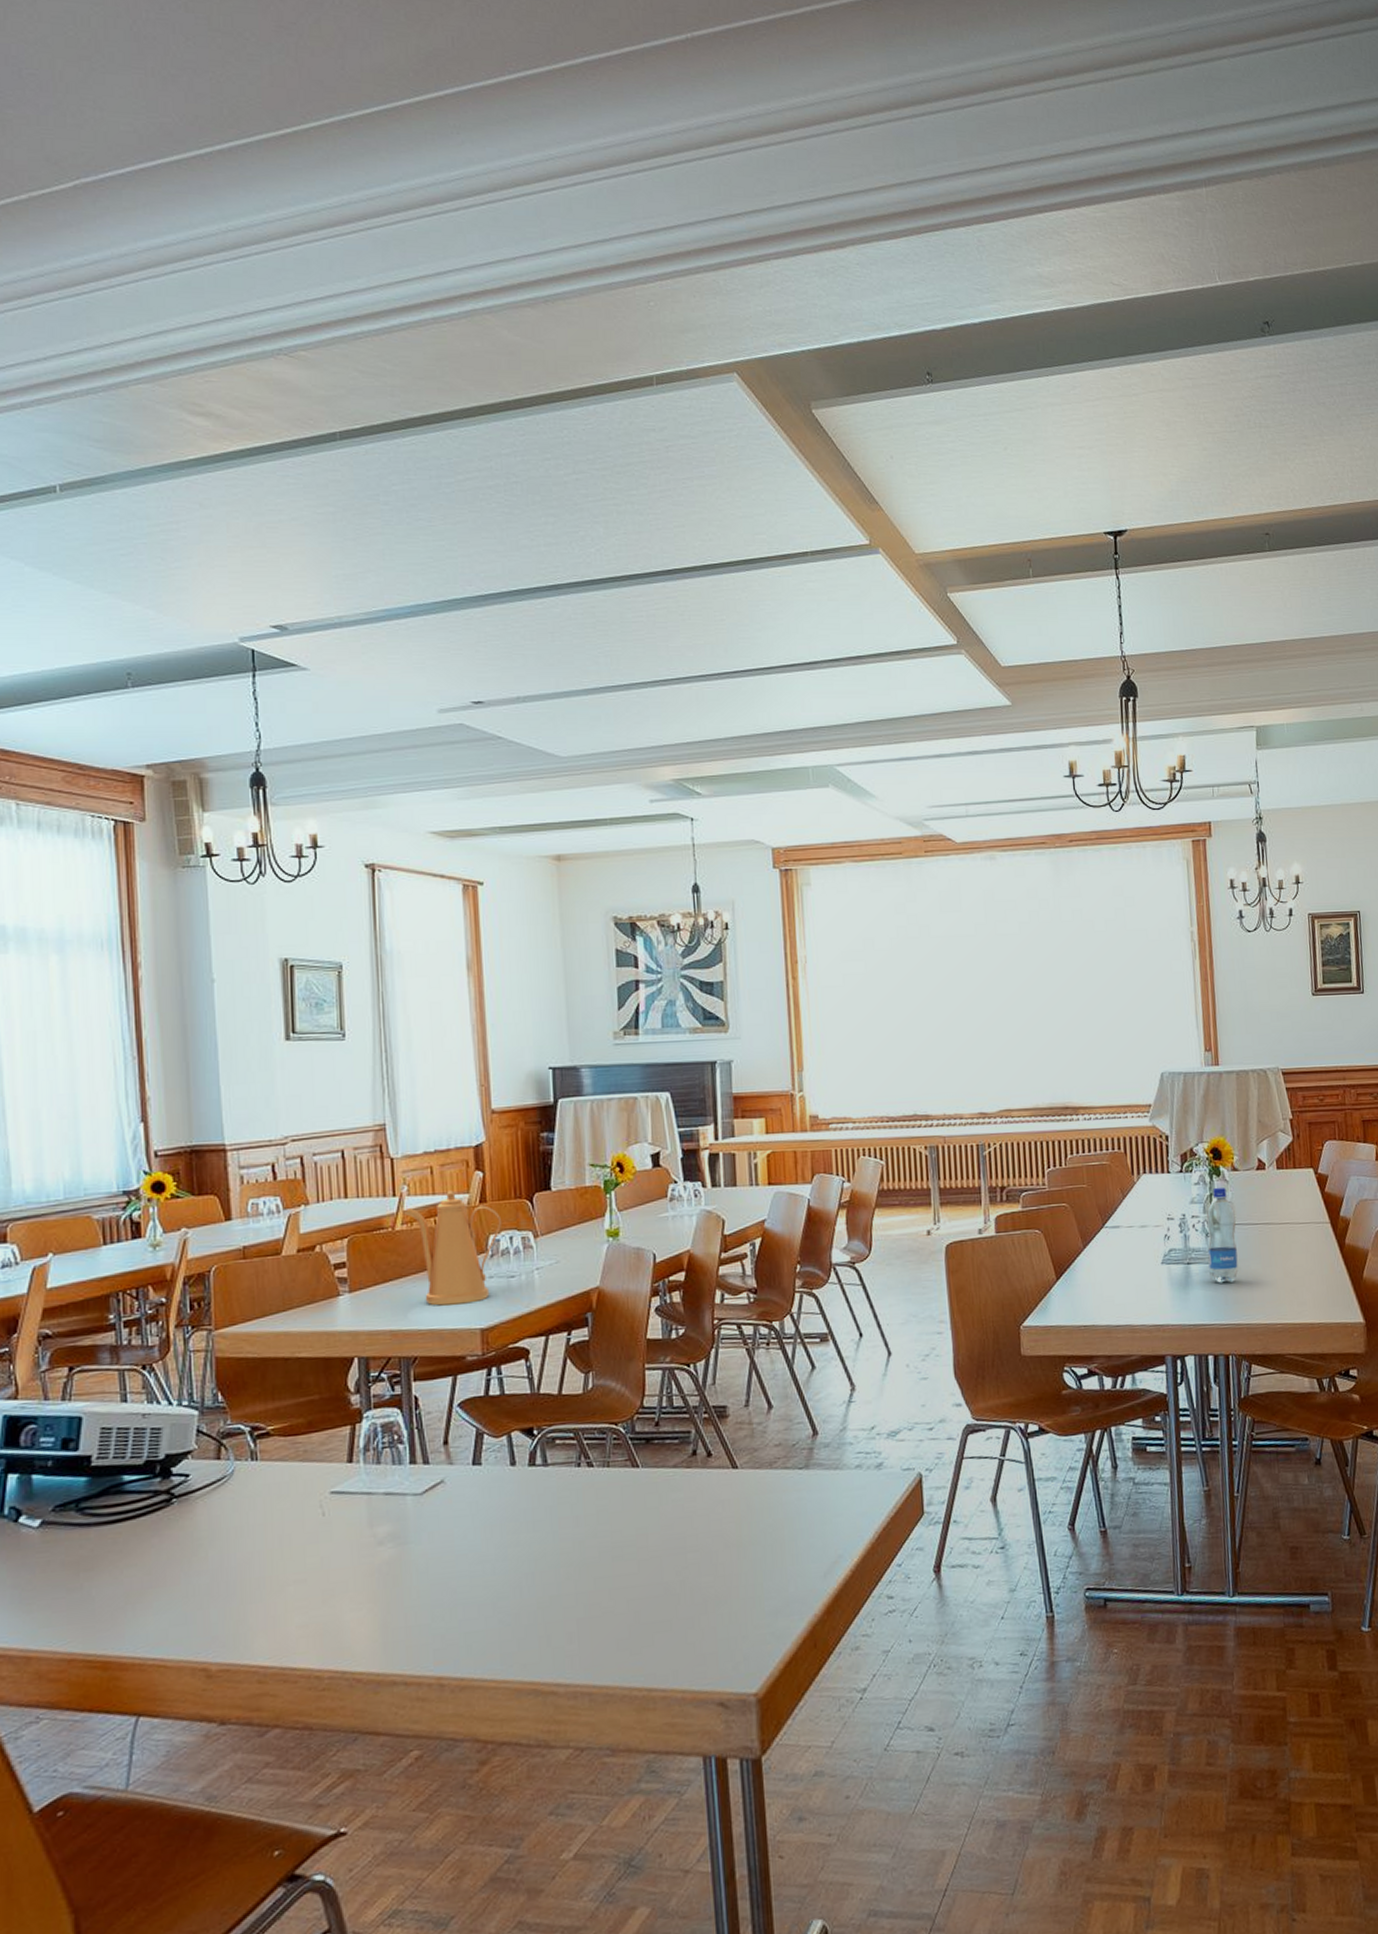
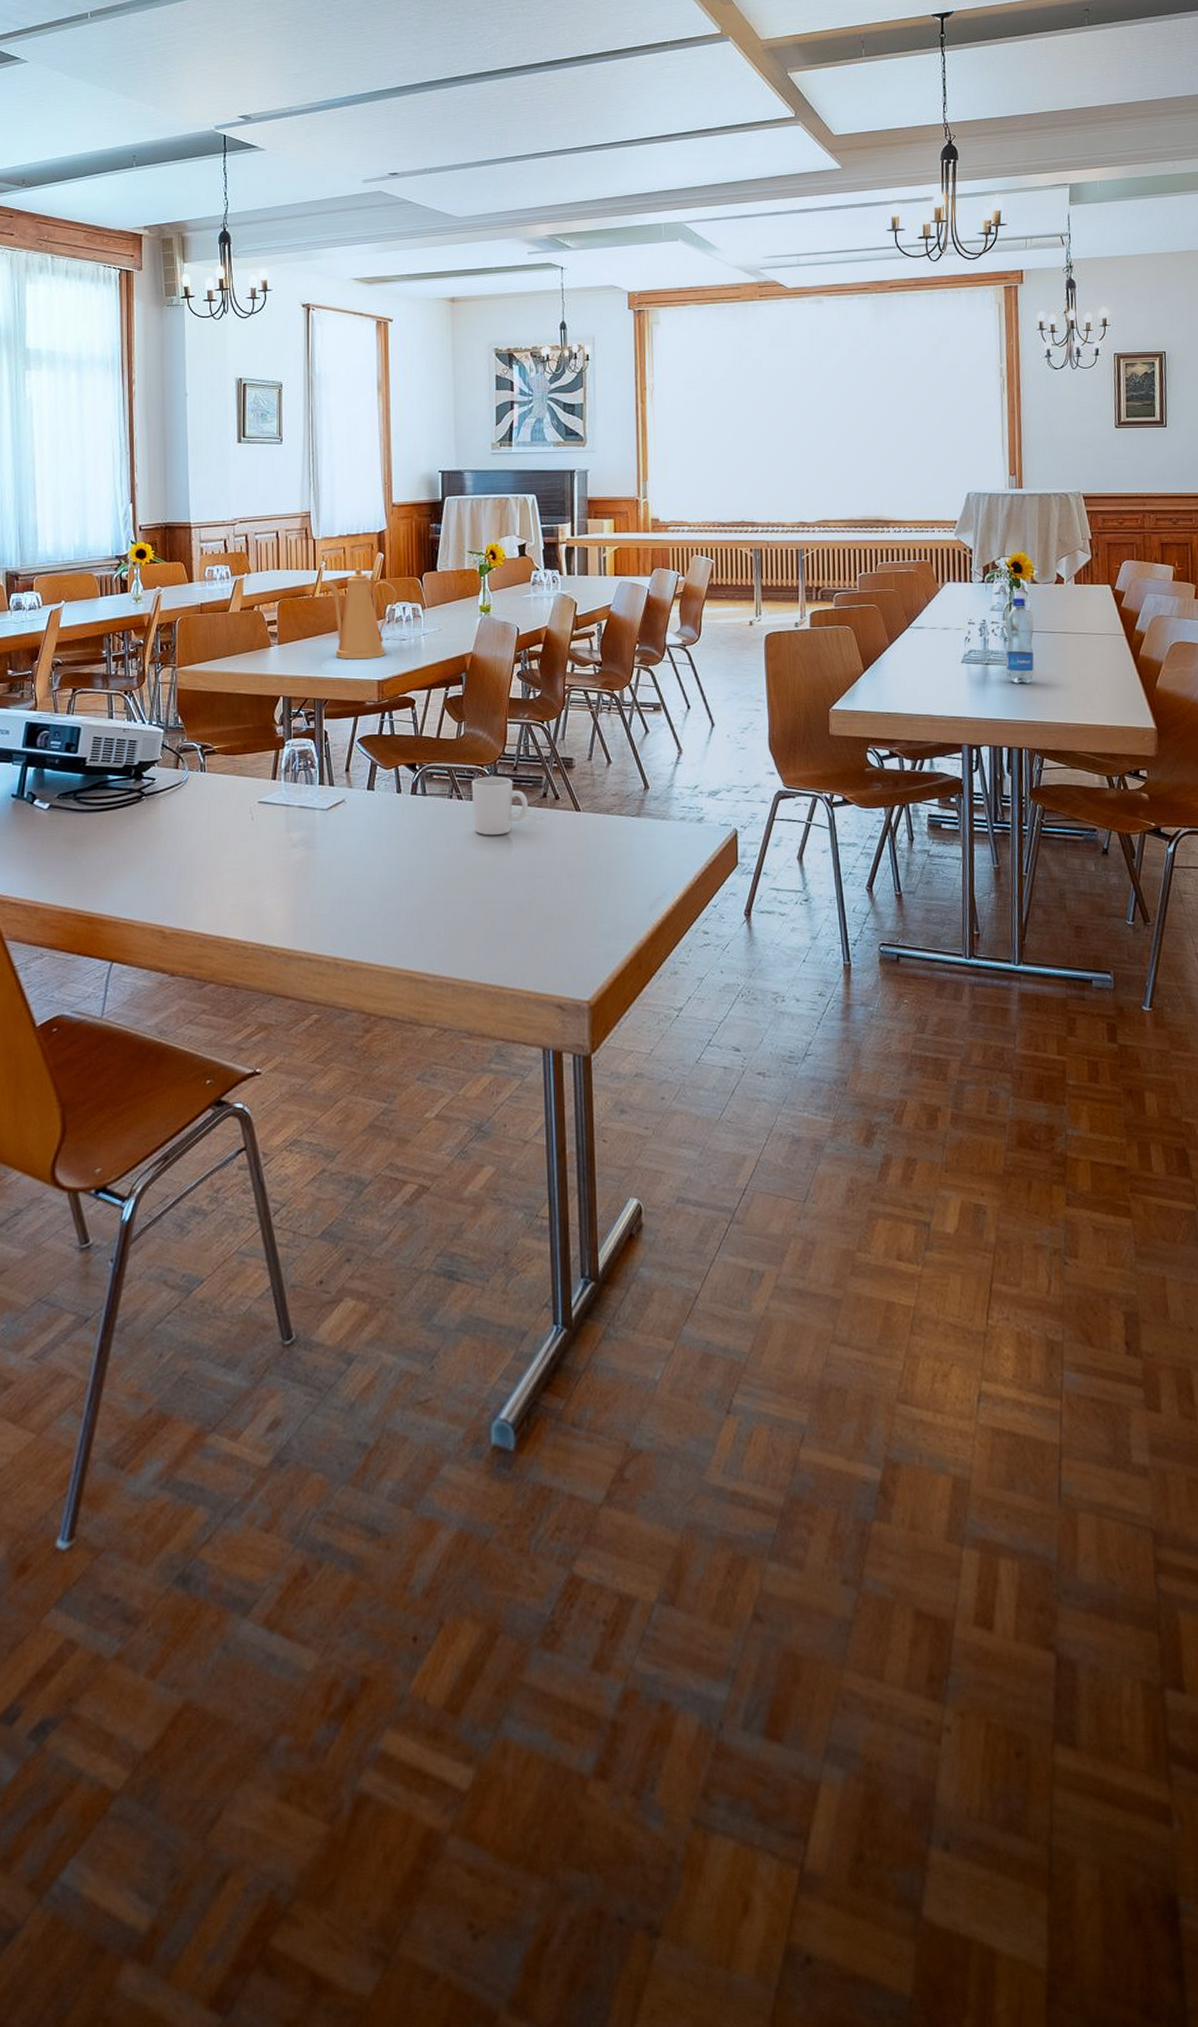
mug: none [603,1434,675,1508] -> present [471,776,528,836]

